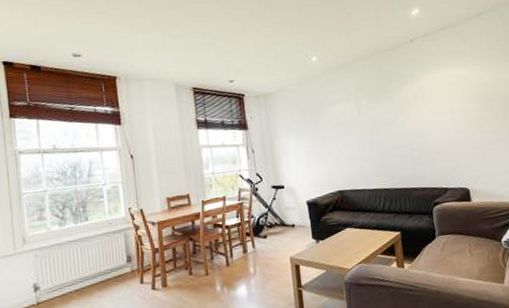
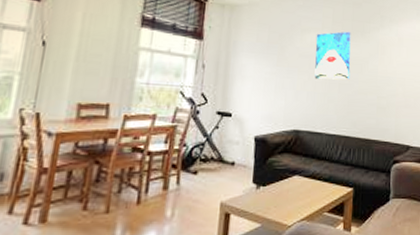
wall art: none [343,95,381,144] -> present [314,31,351,80]

